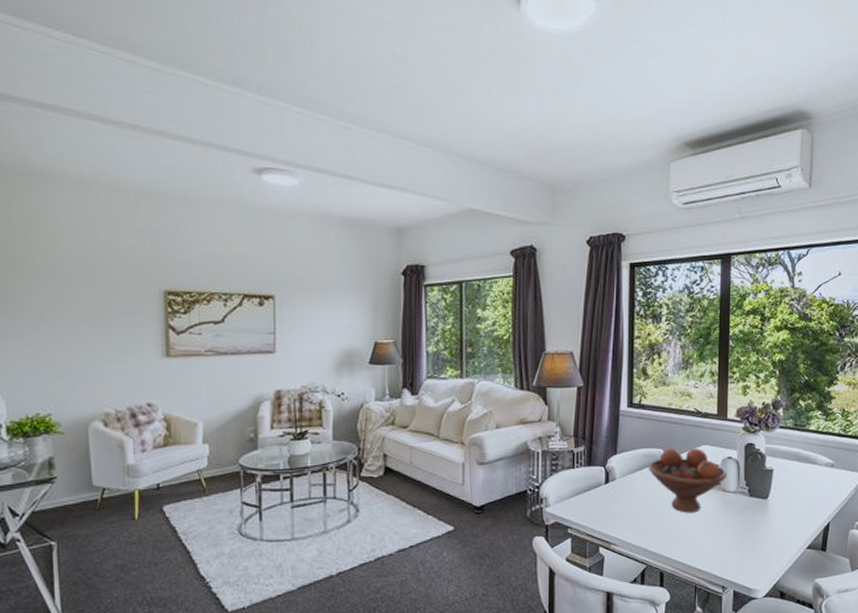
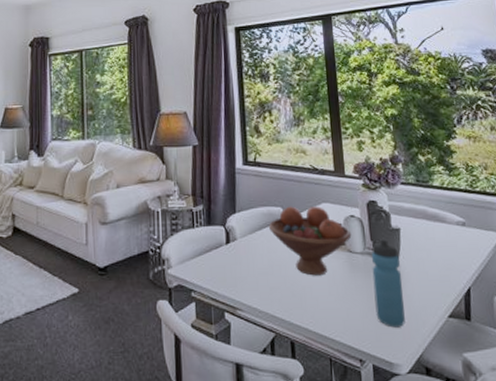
water bottle: none [742,479,770,558] -> present [371,239,405,328]

